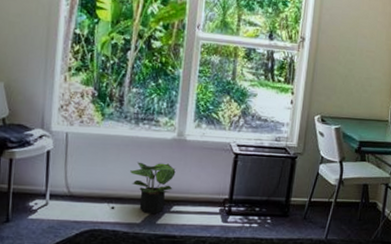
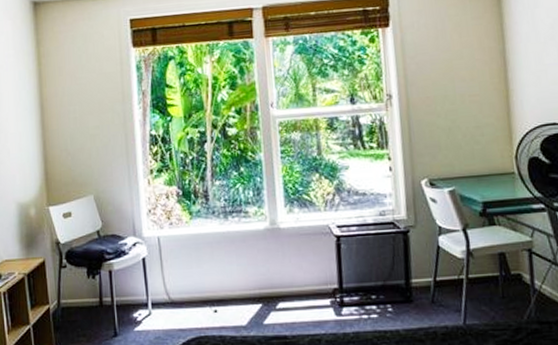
potted plant: present [130,162,176,215] -> none [227,256,275,315]

